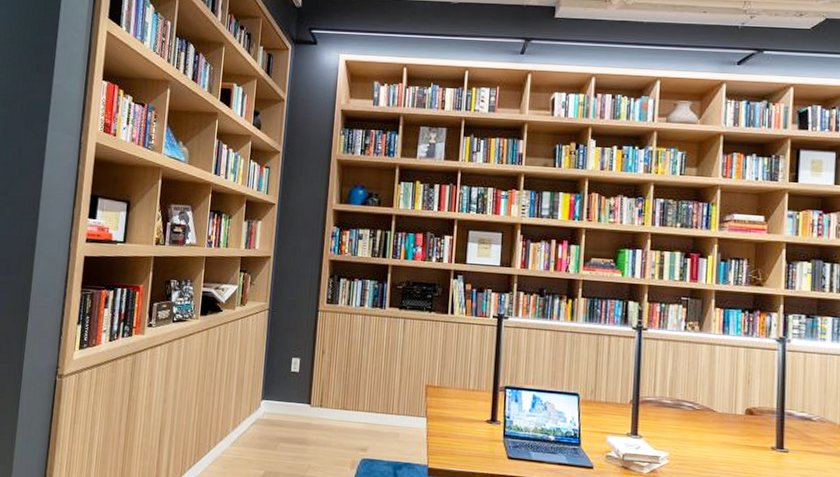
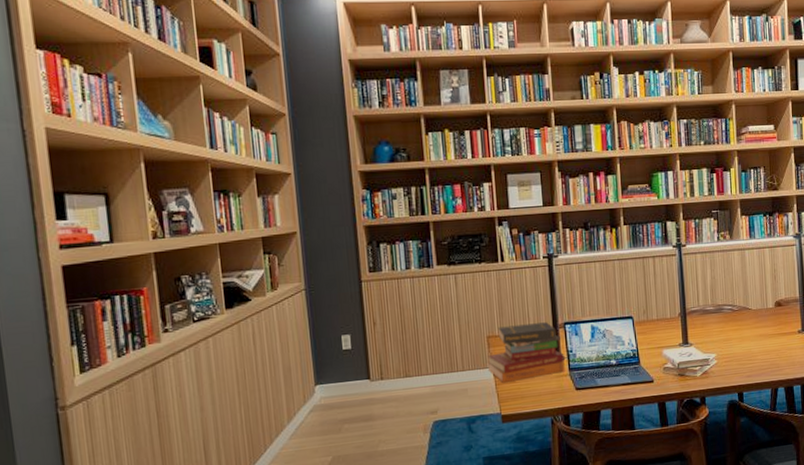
books: none [422,378,500,438] -> present [488,322,565,384]

